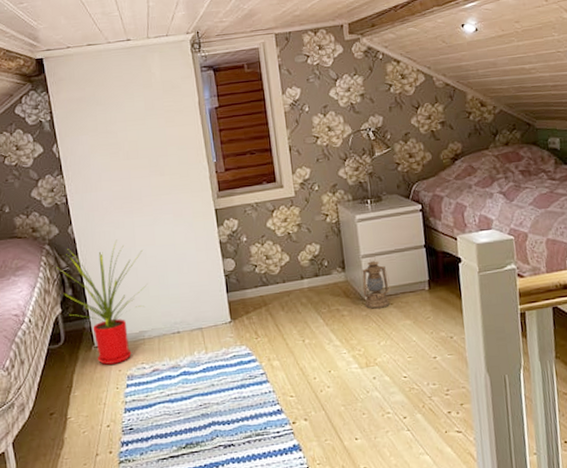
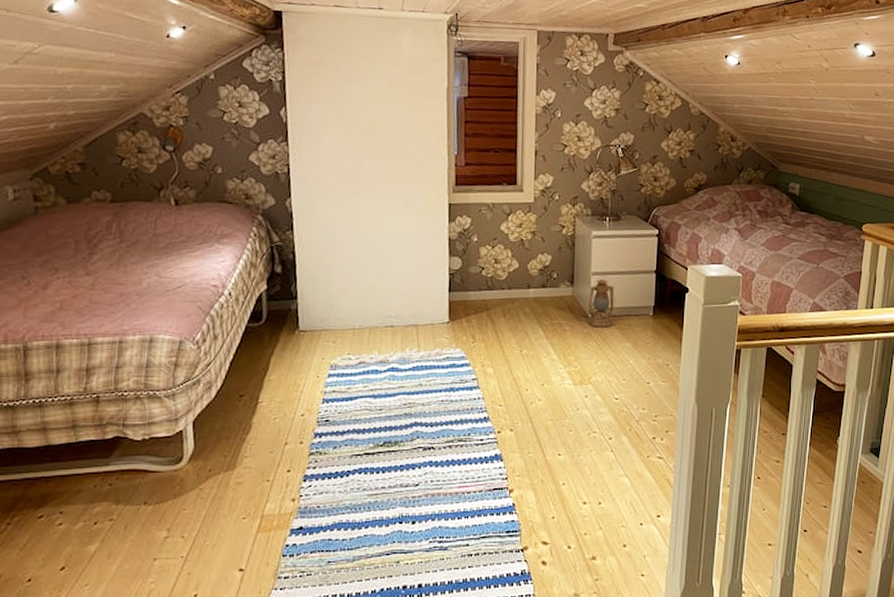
house plant: present [56,239,148,365] -> none [267,220,366,351]

